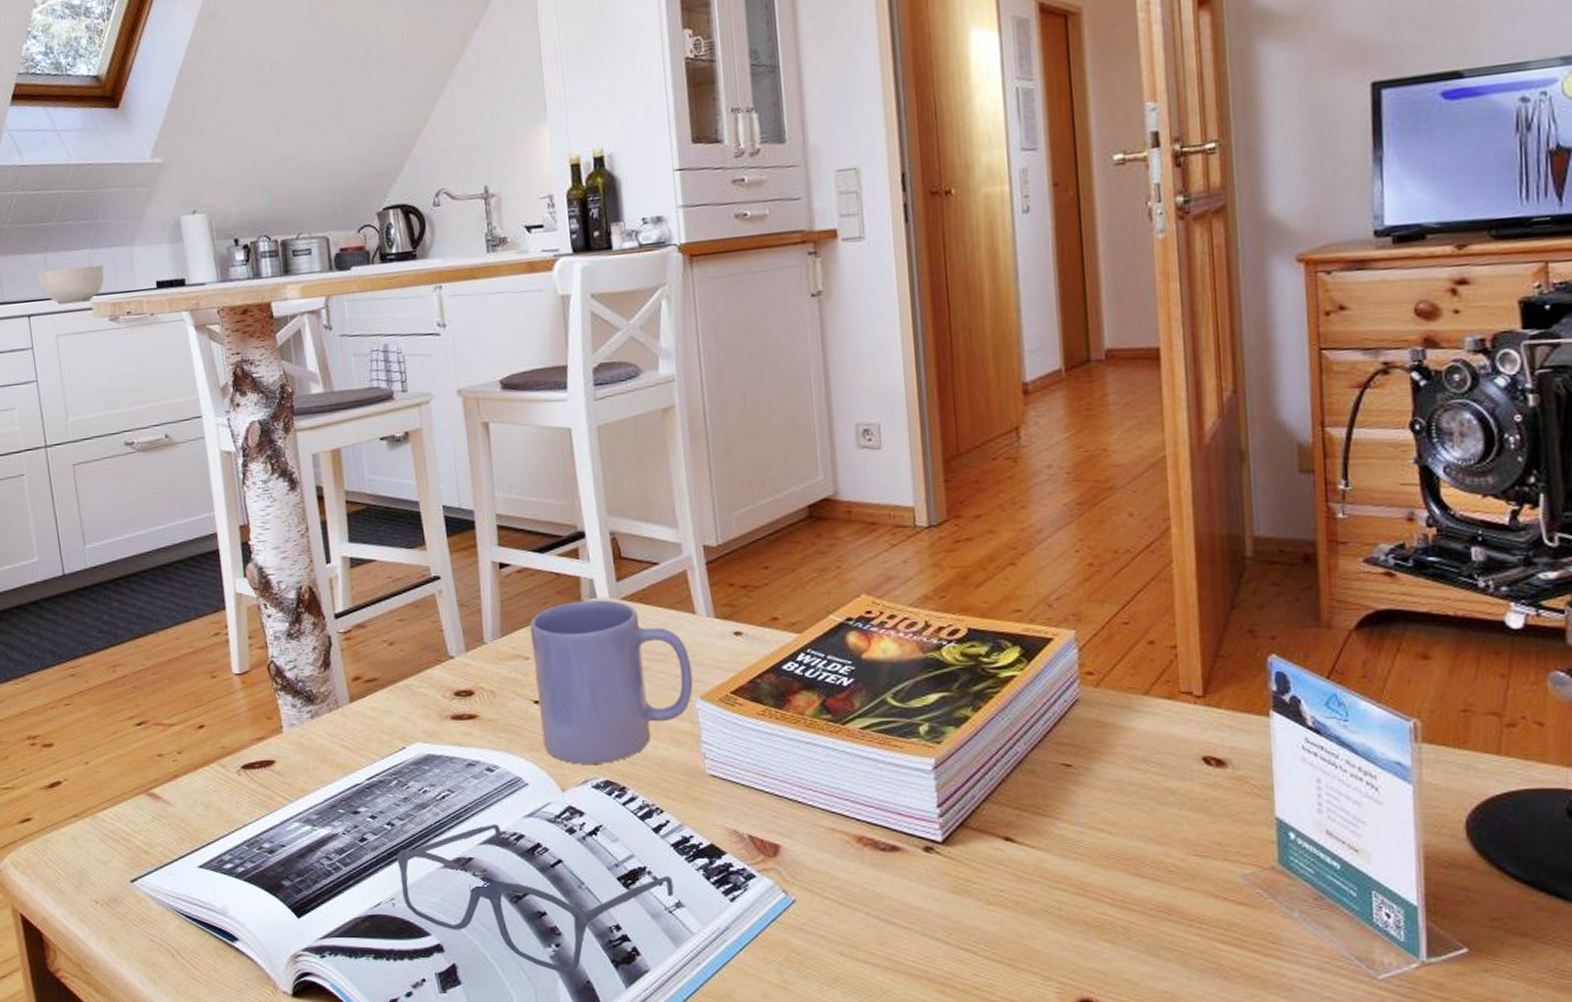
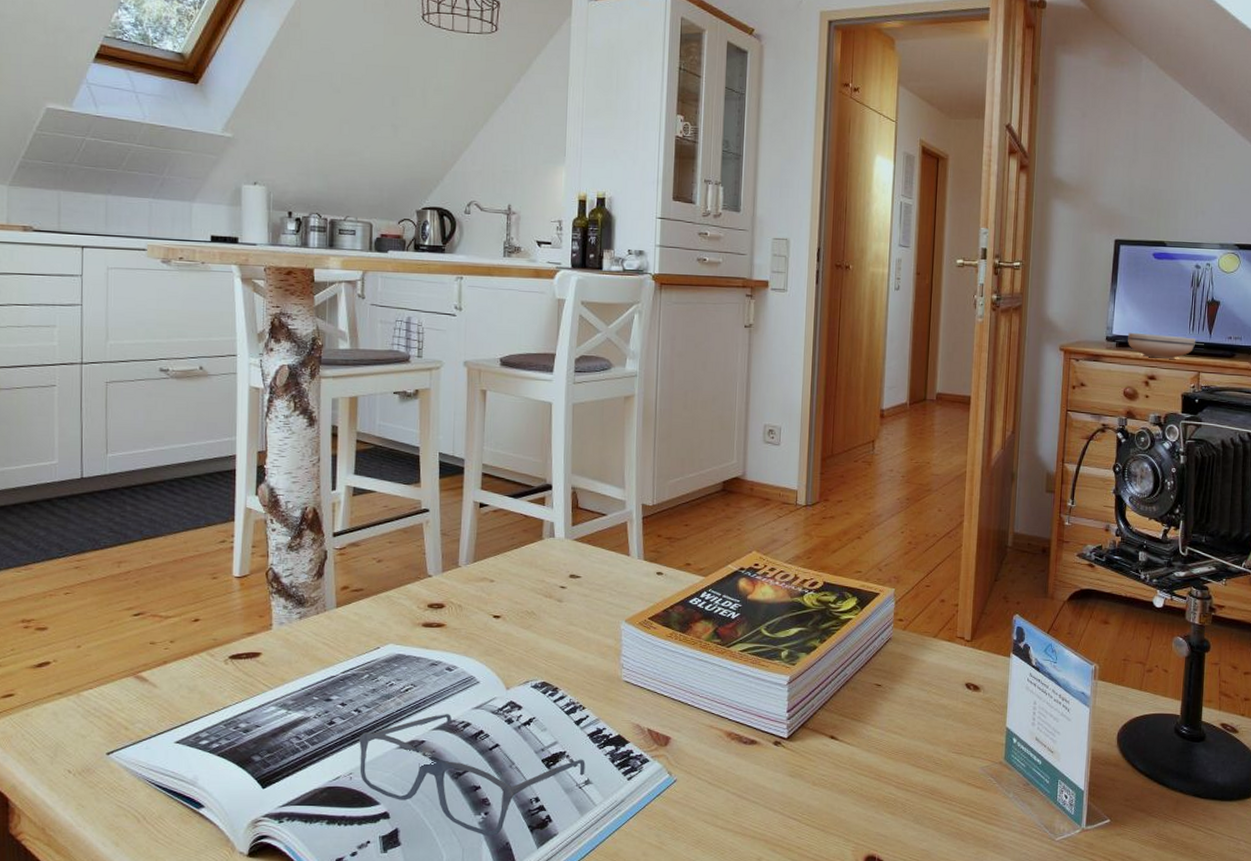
bowl: present [35,265,104,305] -> none [95,210,163,243]
mug: present [529,599,693,764] -> none [496,539,621,668]
bowl: none [1412,210,1536,253] -> present [1128,332,1196,360]

